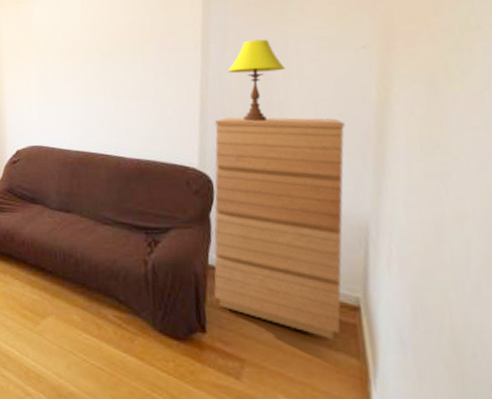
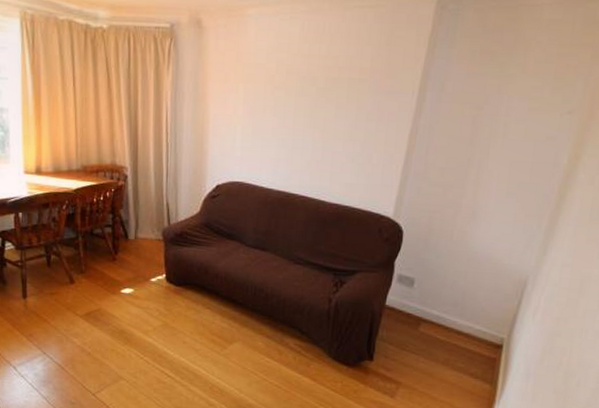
dresser: present [213,117,345,339] -> none [386,170,533,369]
table lamp: present [227,39,285,122] -> none [438,92,493,177]

